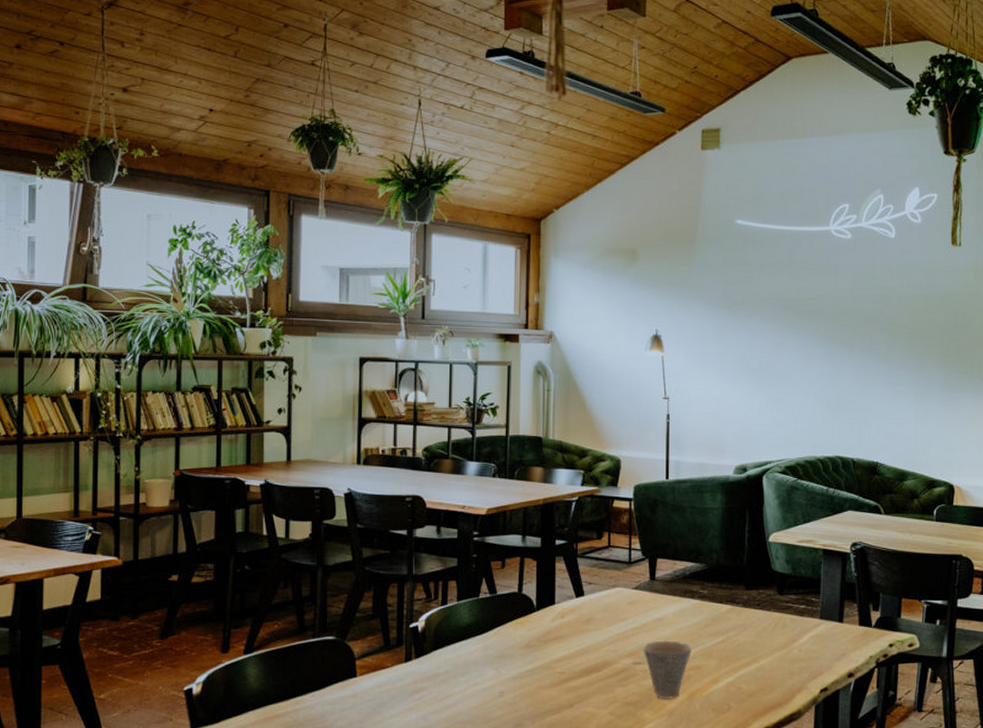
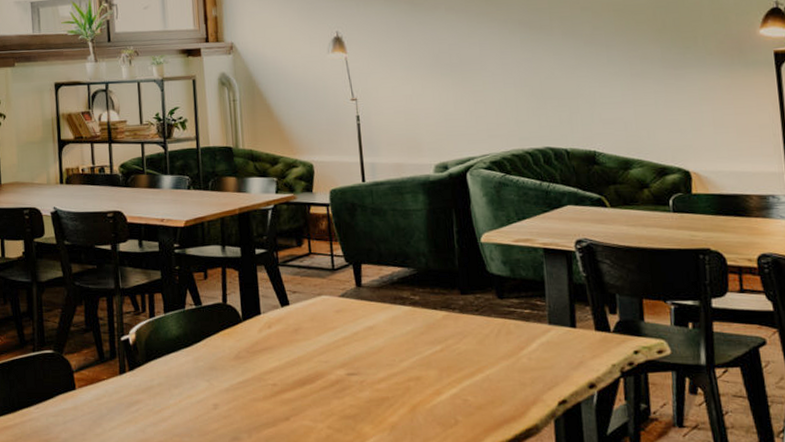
cup: present [642,641,693,700] -> none [355,351,410,413]

